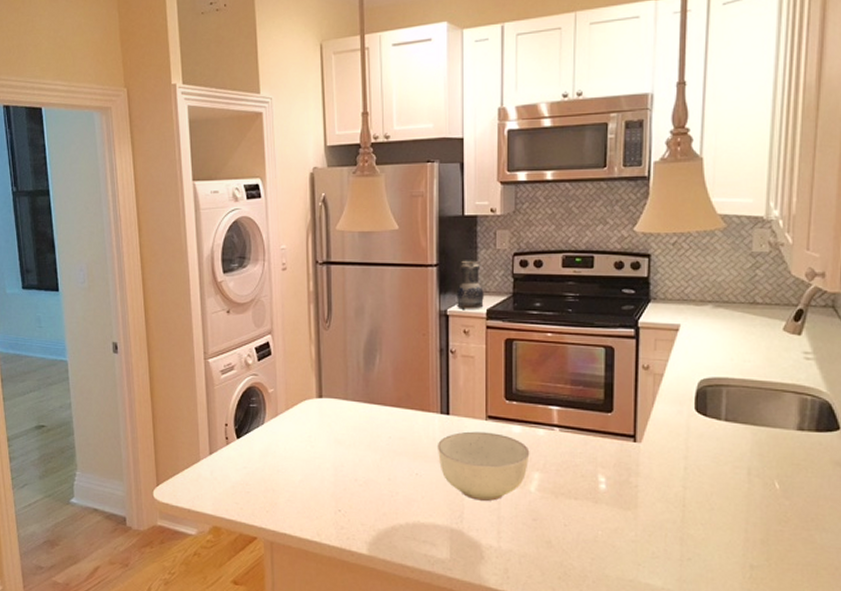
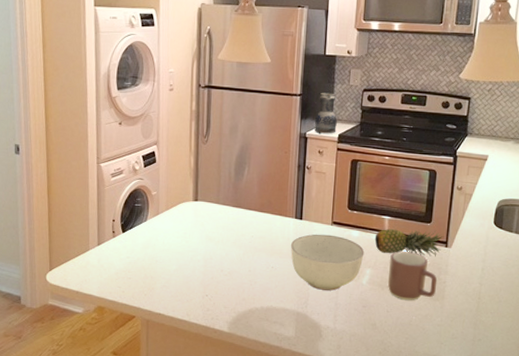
fruit: none [541,421,631,455] -> present [374,228,444,257]
mug: none [563,449,627,510] -> present [388,251,438,300]

